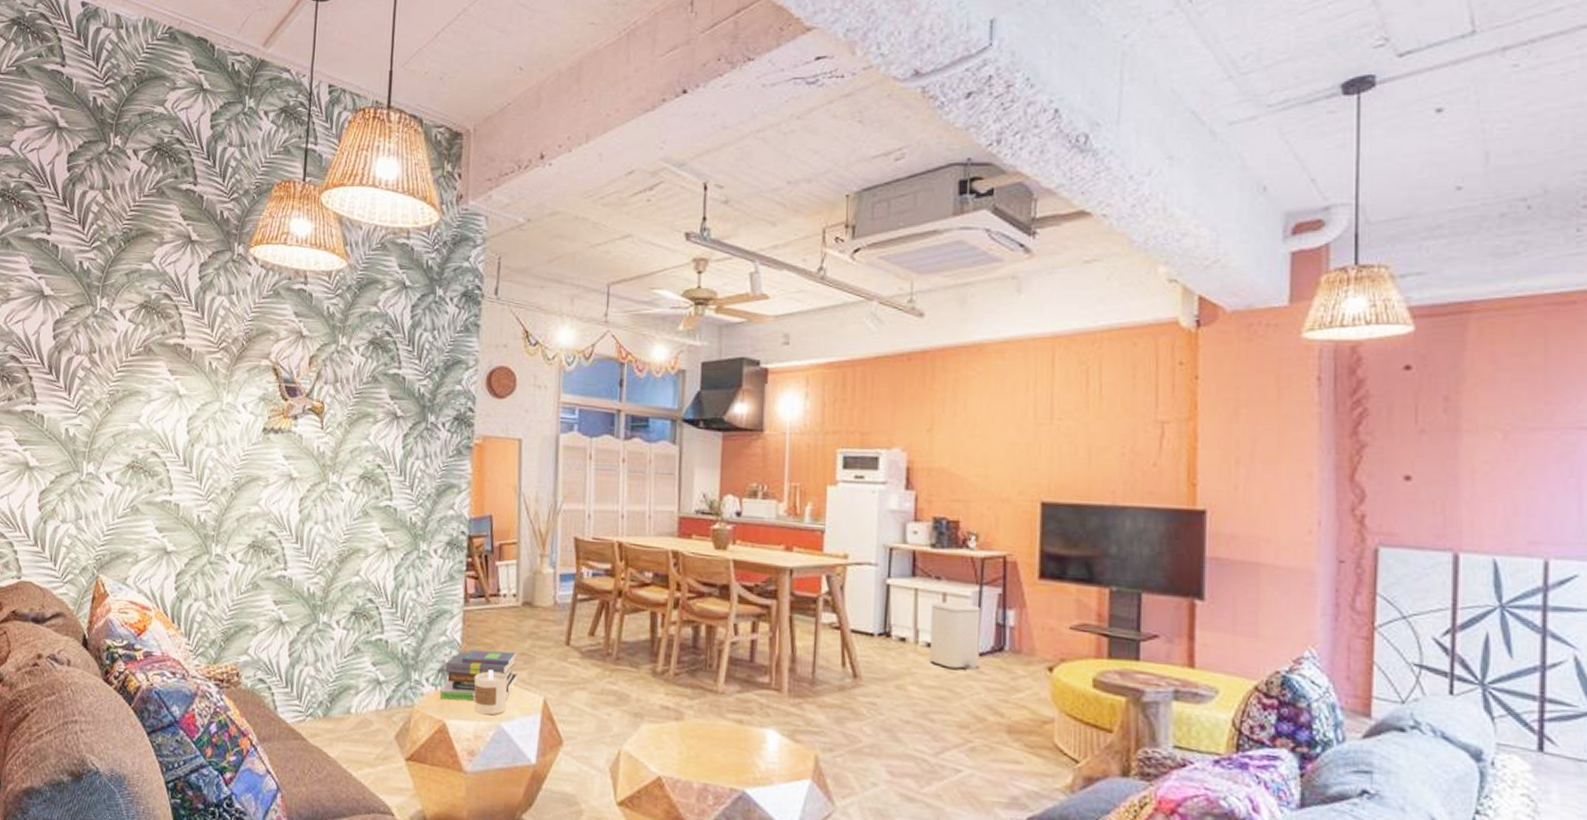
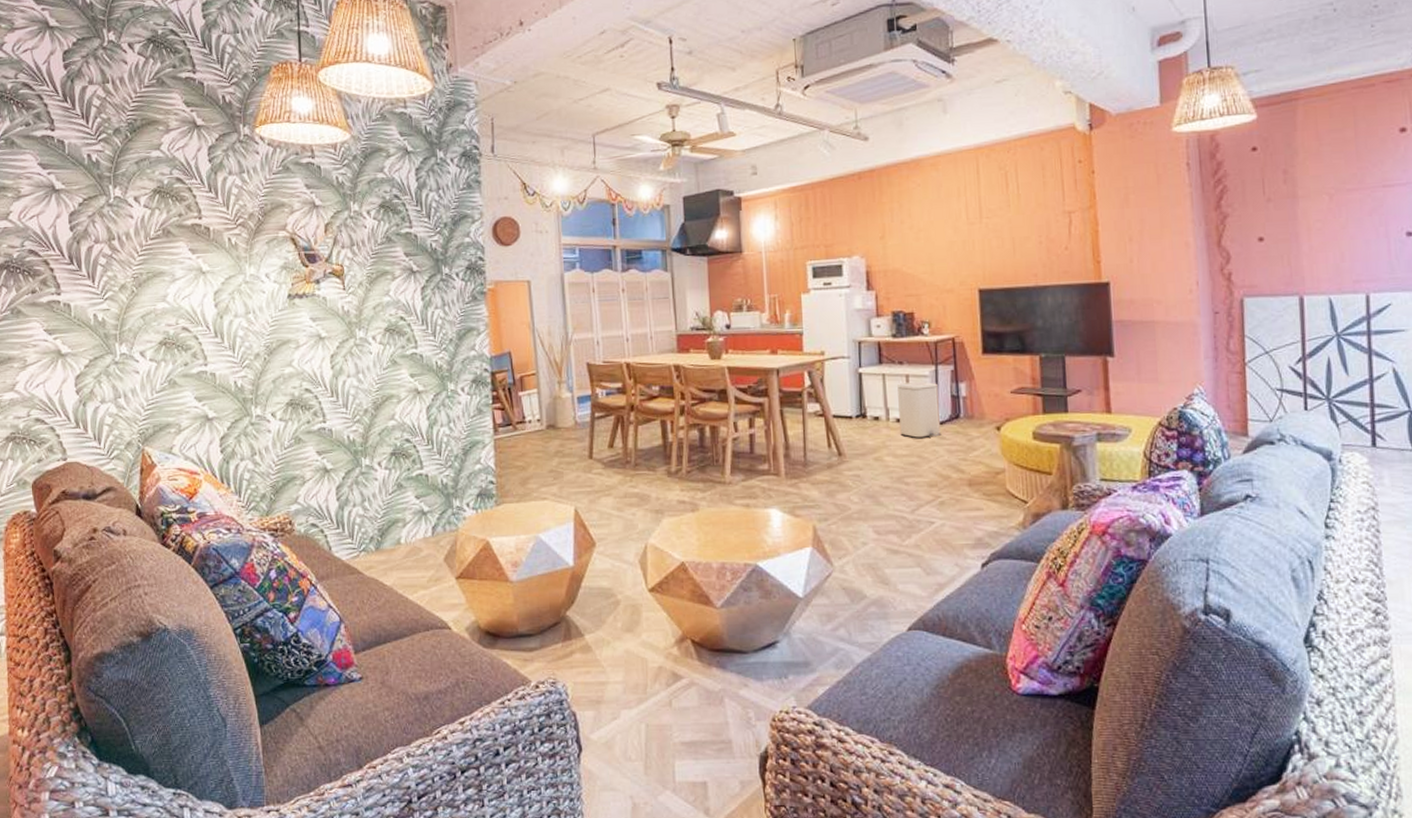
books: present [439,649,518,701] -> none [480,471,549,521]
candle: present [473,670,508,716] -> none [510,489,542,529]

